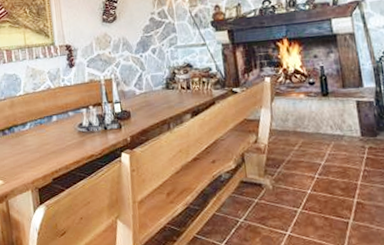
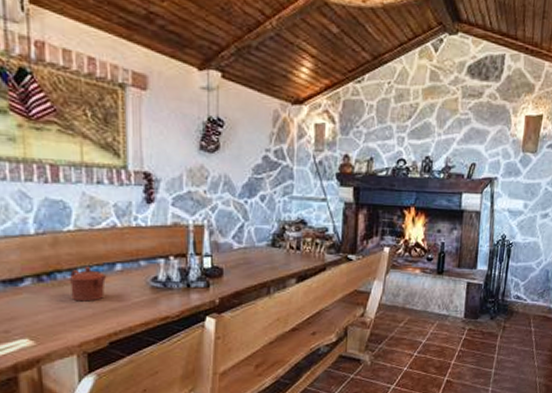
teapot: none [23,120,47,148] -> present [70,265,107,302]

